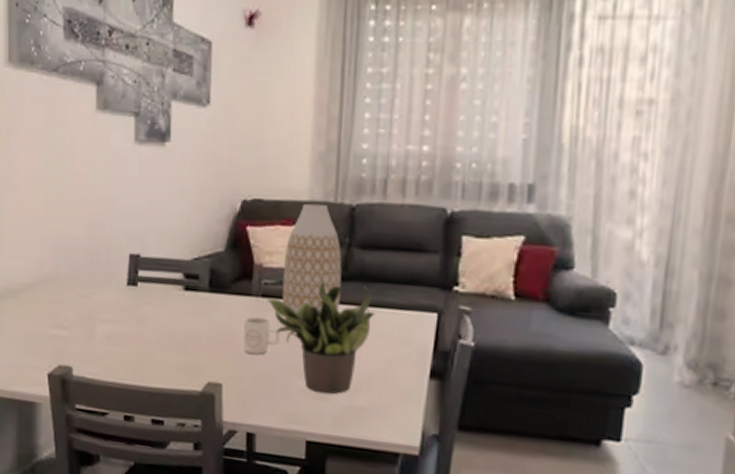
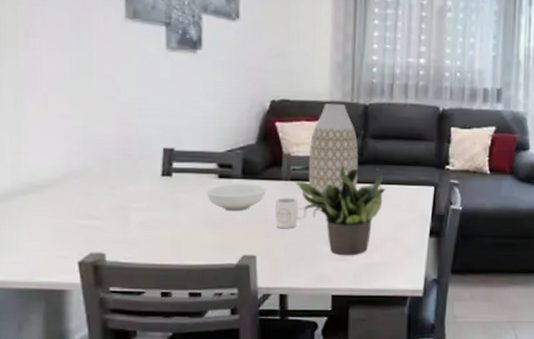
bowl: none [171,297,235,330] -> present [206,183,267,212]

